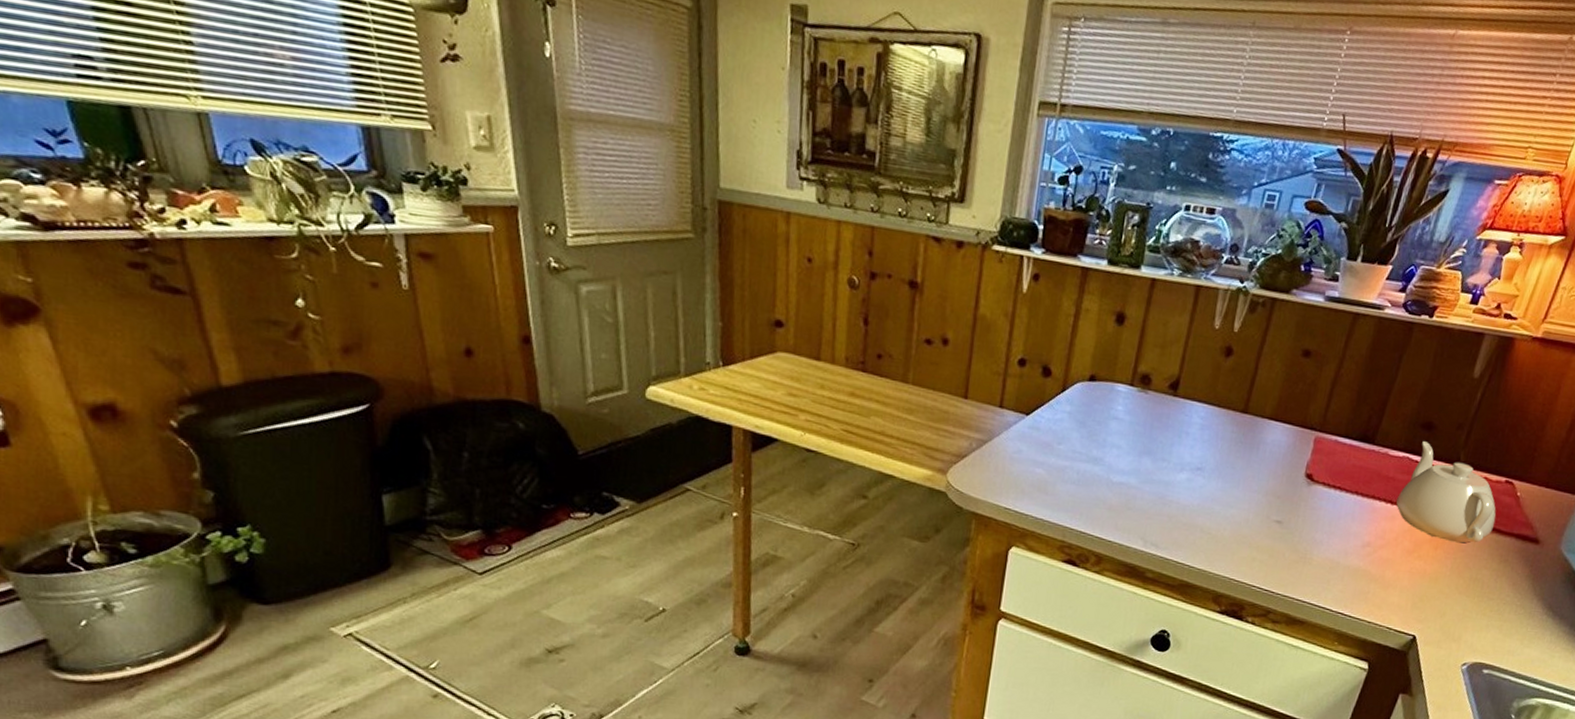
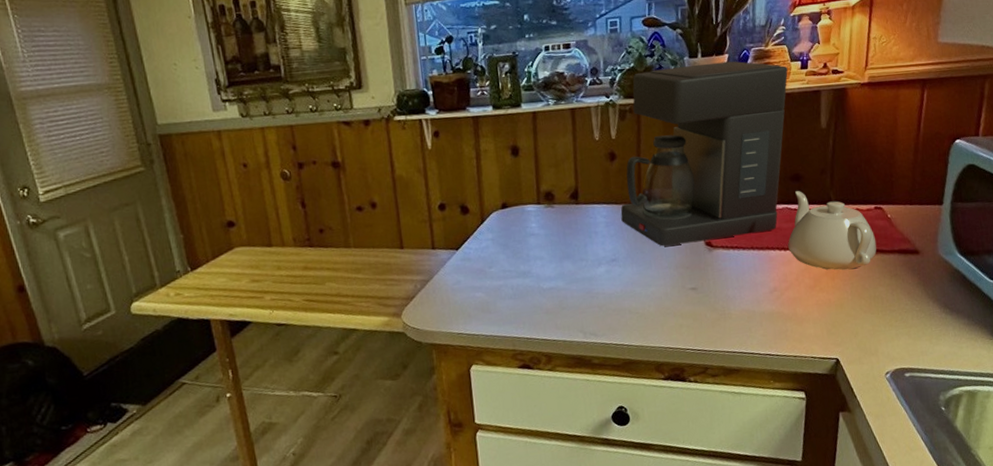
coffee maker: none [1219,262,1455,479] -> present [620,61,788,247]

